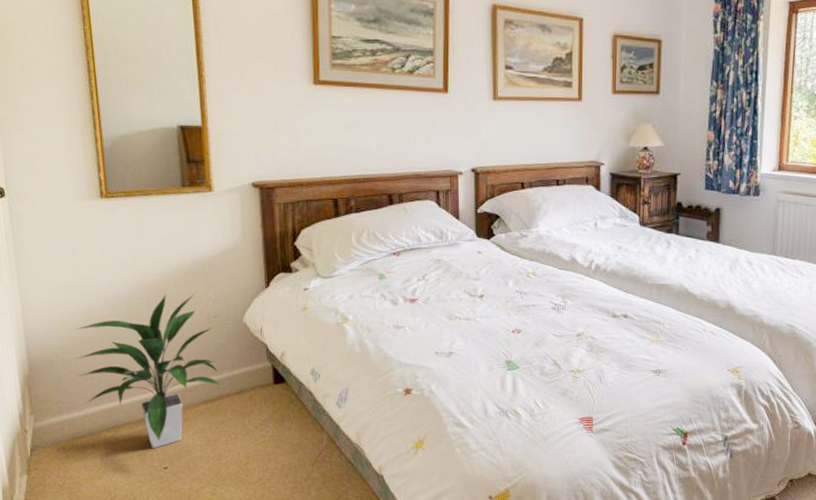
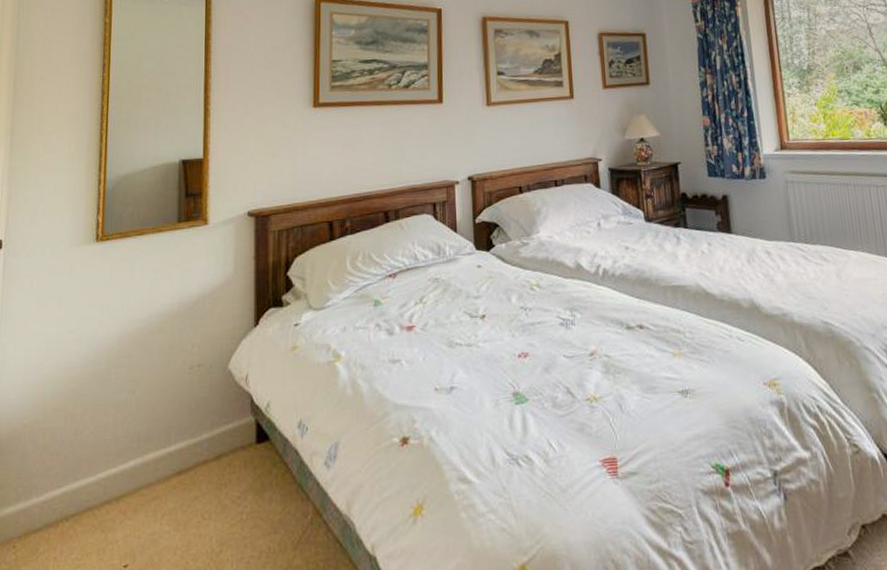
indoor plant: present [74,294,222,448] -> none [44,340,199,539]

